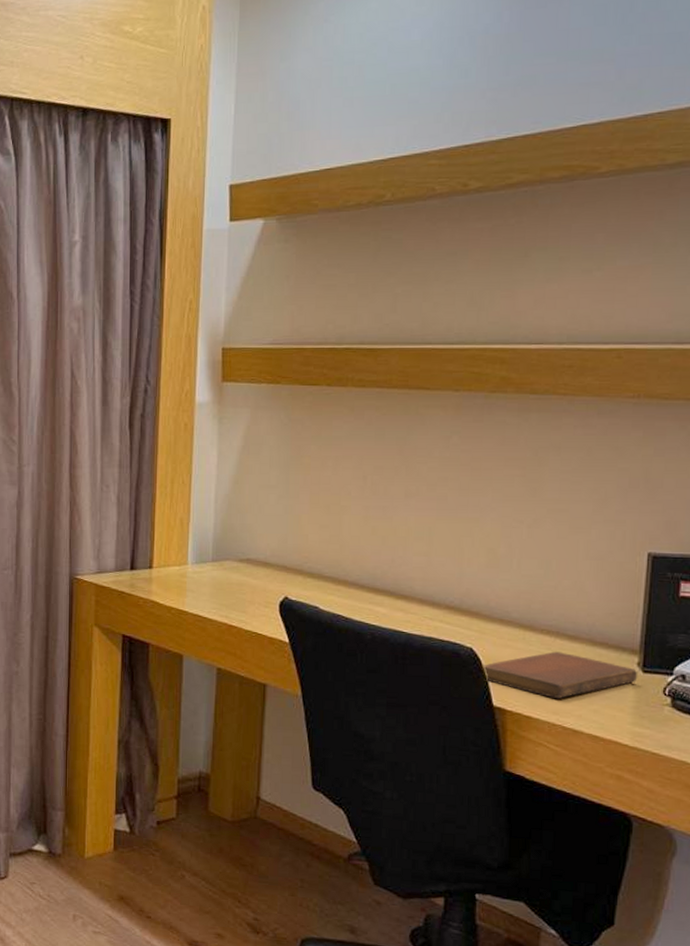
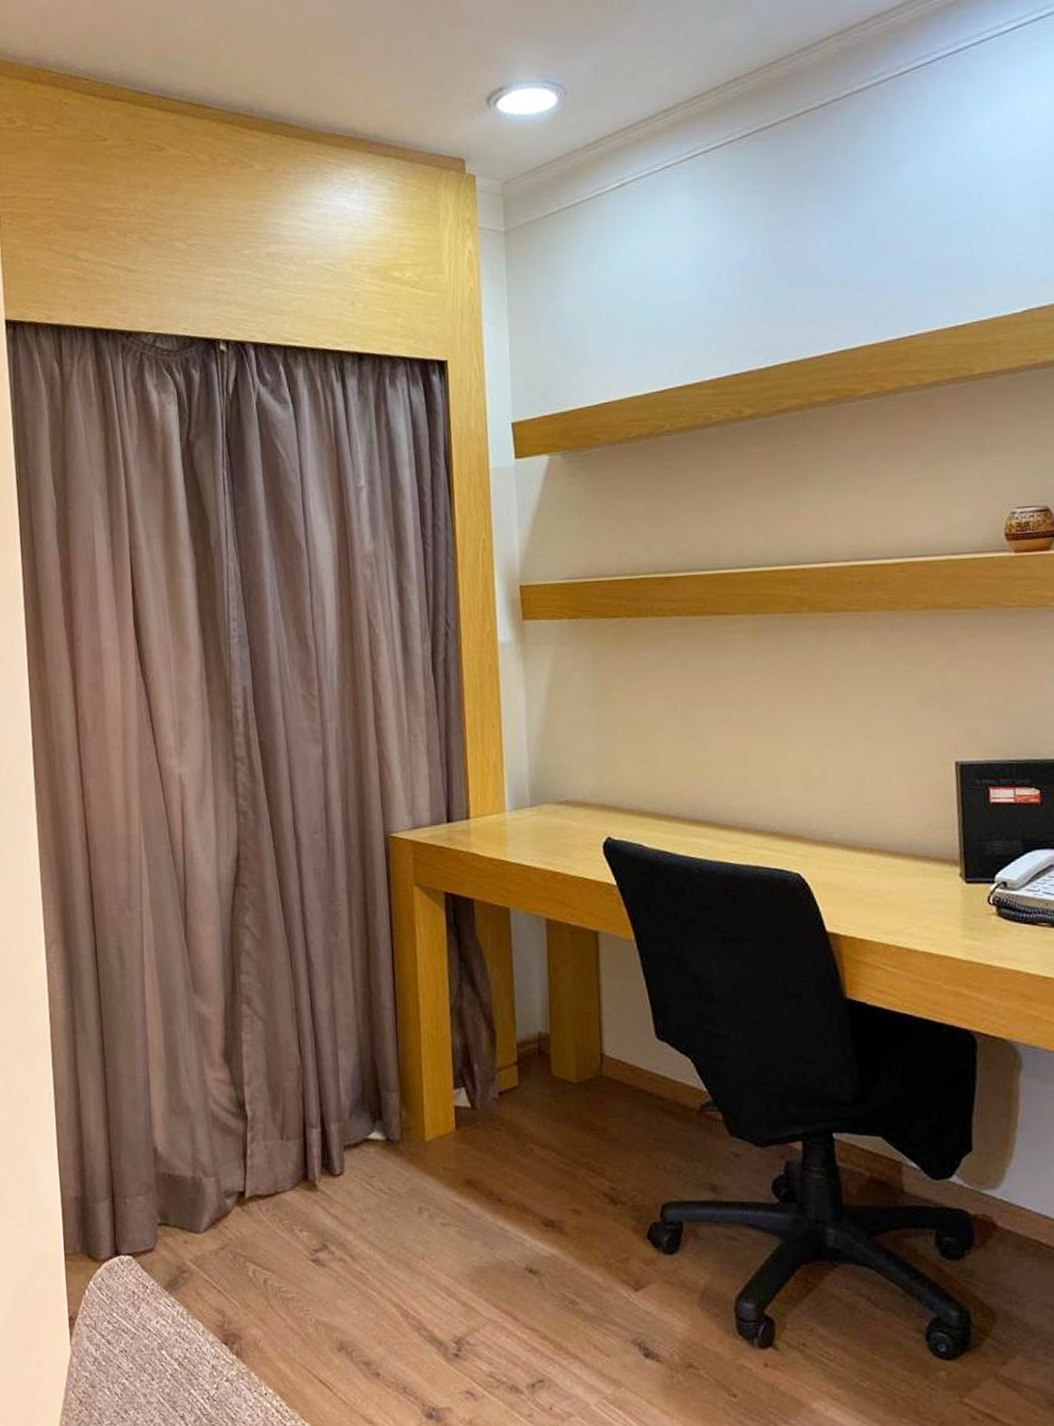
notebook: present [481,651,638,699] -> none [811,869,962,919]

